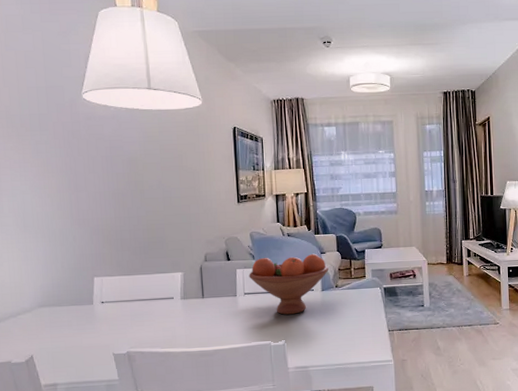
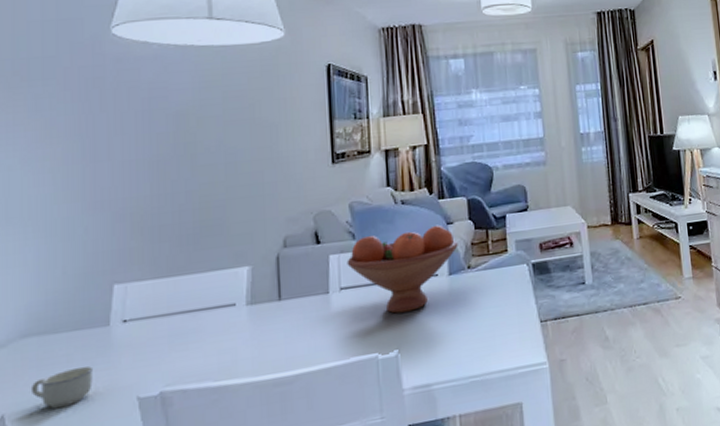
cup: none [47,329,85,355] -> present [30,366,93,409]

